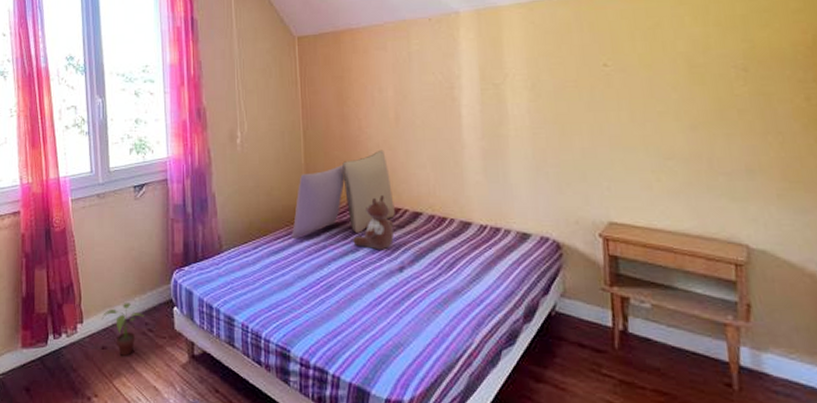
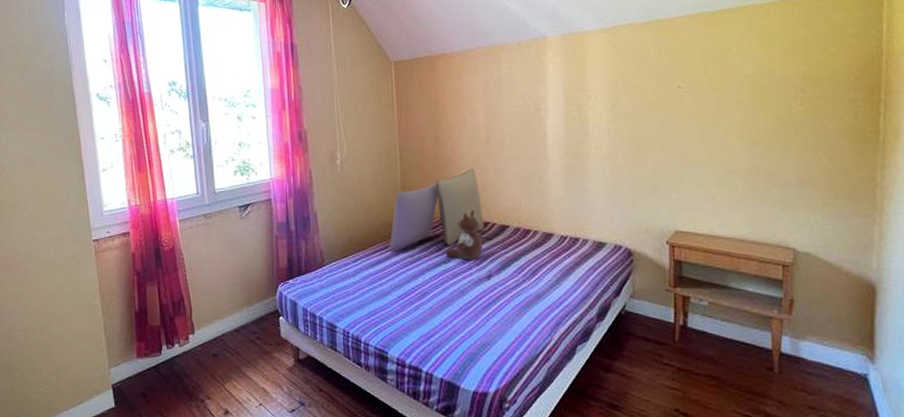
potted plant: present [101,303,144,356] -> none [212,314,252,362]

